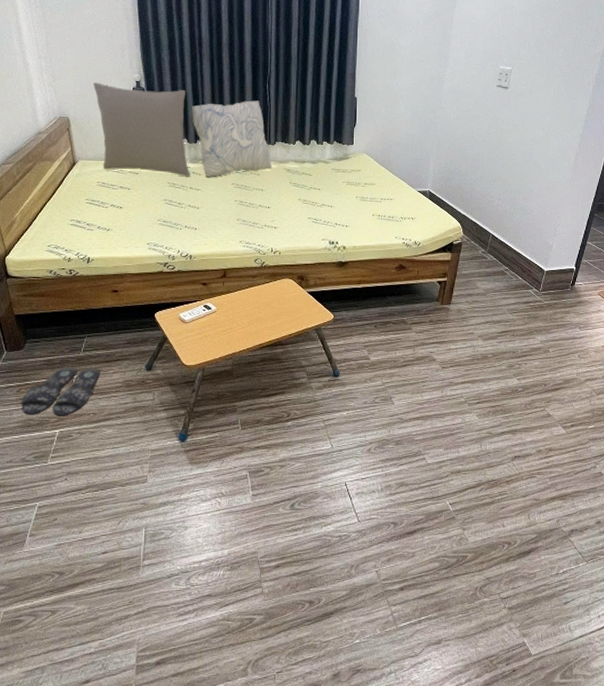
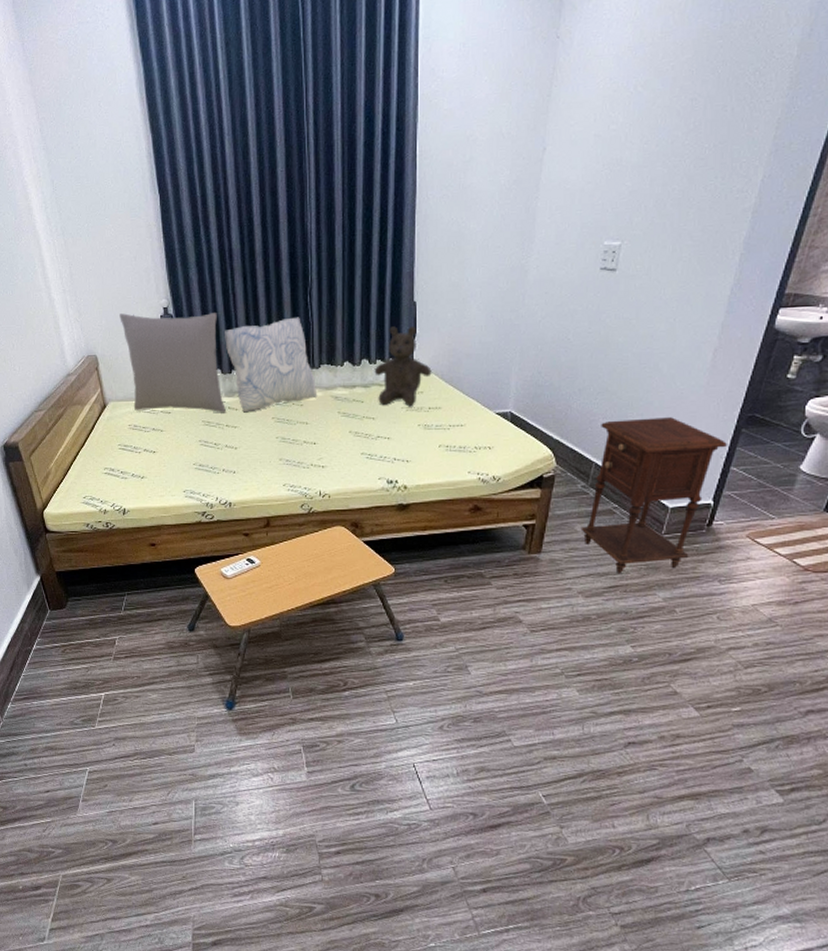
slippers: present [21,367,100,416] -> none [67,627,142,679]
teddy bear: none [321,115,368,181] -> present [374,325,432,406]
nightstand: none [481,202,585,322] -> present [580,417,727,574]

